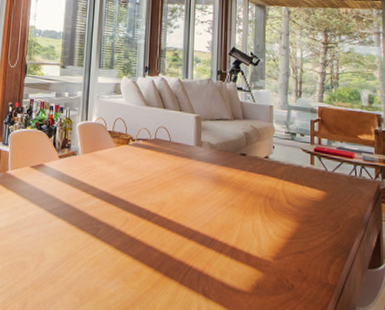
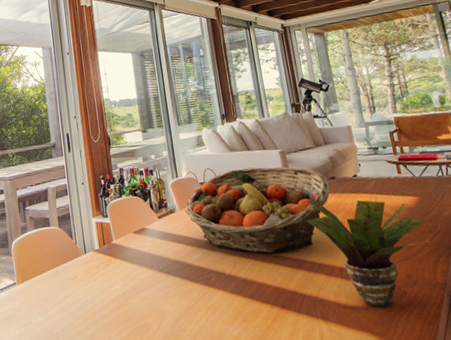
fruit basket: none [87,125,240,220] -> present [185,166,331,254]
potted plant: none [208,169,329,297] -> present [306,197,426,308]

